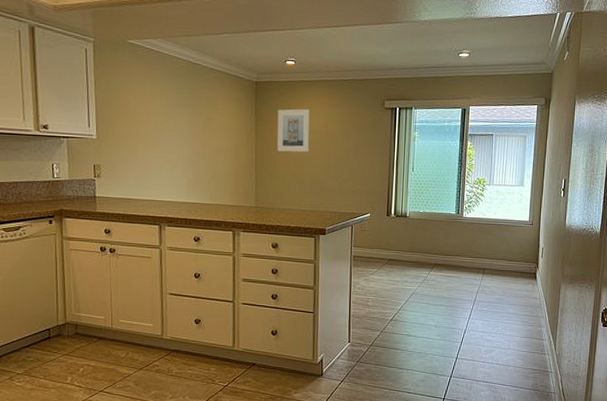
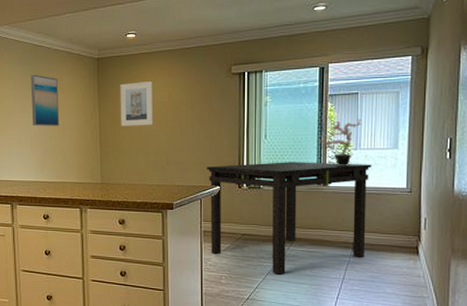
wall art: none [184,92,215,147] -> present [30,74,59,126]
dining table: none [358,193,502,297] -> present [207,162,372,275]
potted plant: none [458,157,495,200] -> present [318,118,361,167]

